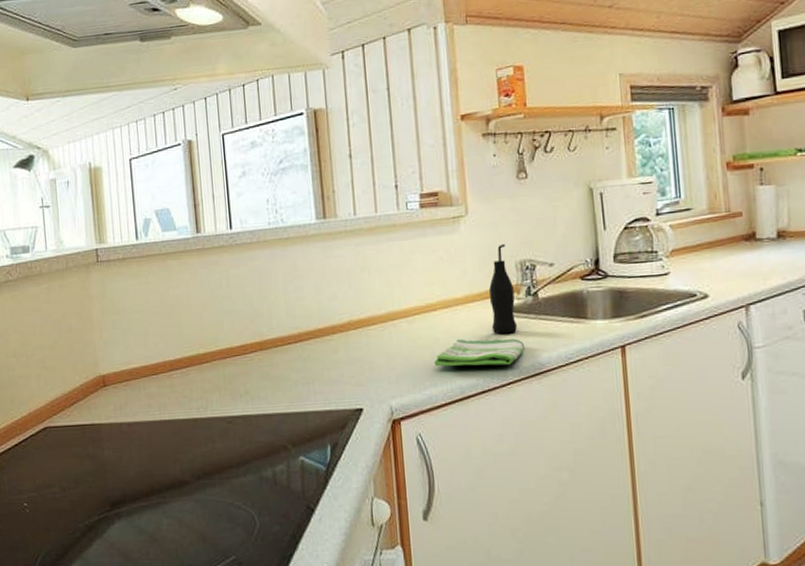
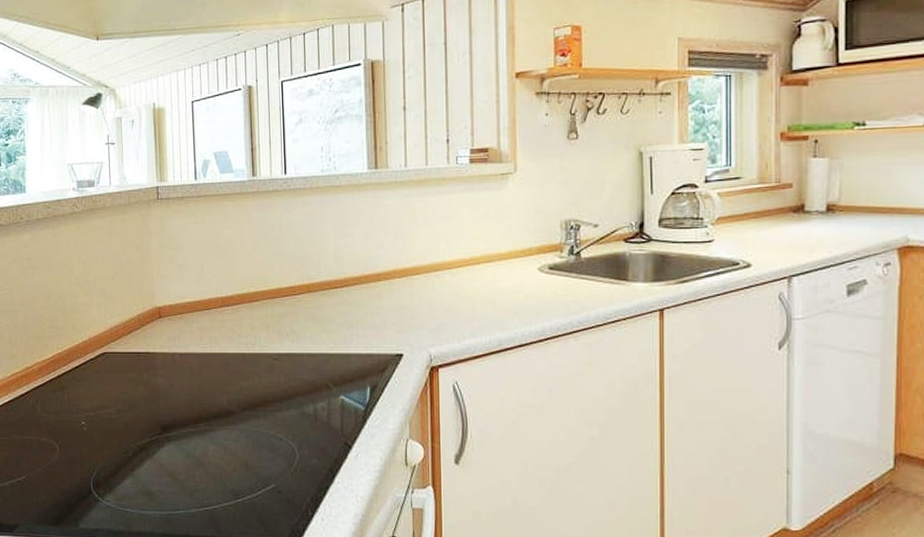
dish towel: present [434,338,524,367] -> none [474,293,563,321]
bottle: present [489,243,518,334] -> none [532,202,559,290]

